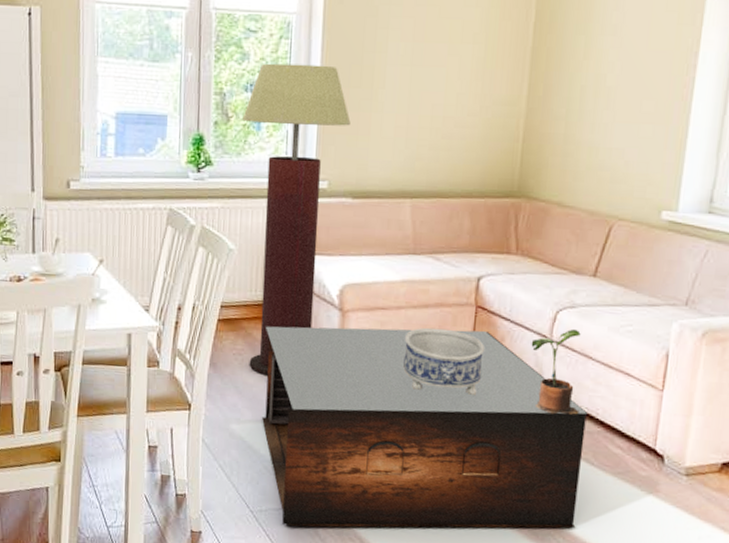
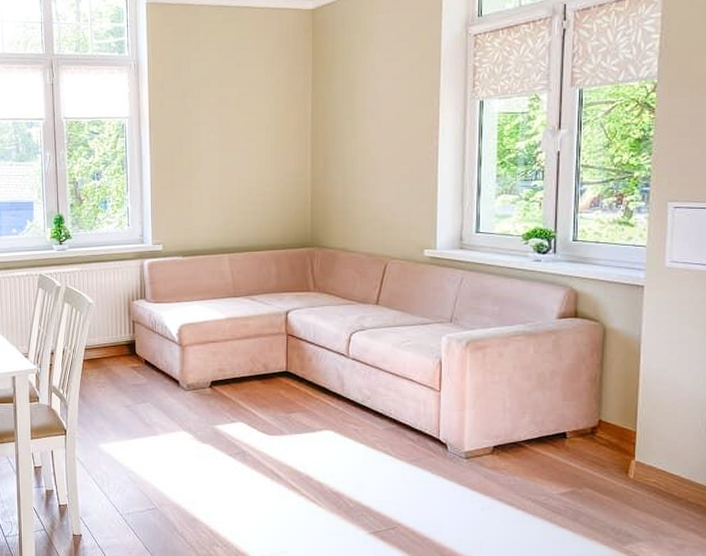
floor lamp: present [242,63,351,375] -> none [92,155,177,402]
coffee table: present [261,326,587,528] -> none [122,353,383,525]
decorative bowl: present [403,327,485,396] -> none [233,354,297,407]
potted plant: present [531,328,581,415] -> none [333,347,376,417]

